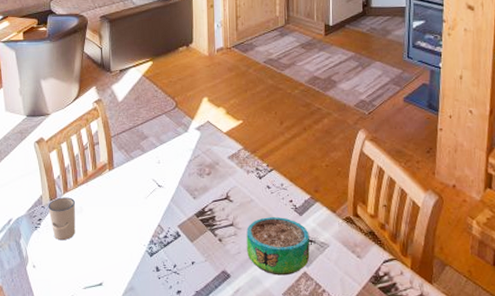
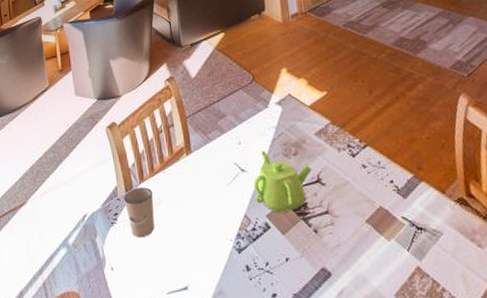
teapot: none [168,170,222,224] -> present [253,151,312,213]
decorative bowl: present [246,217,310,276] -> none [344,201,422,272]

